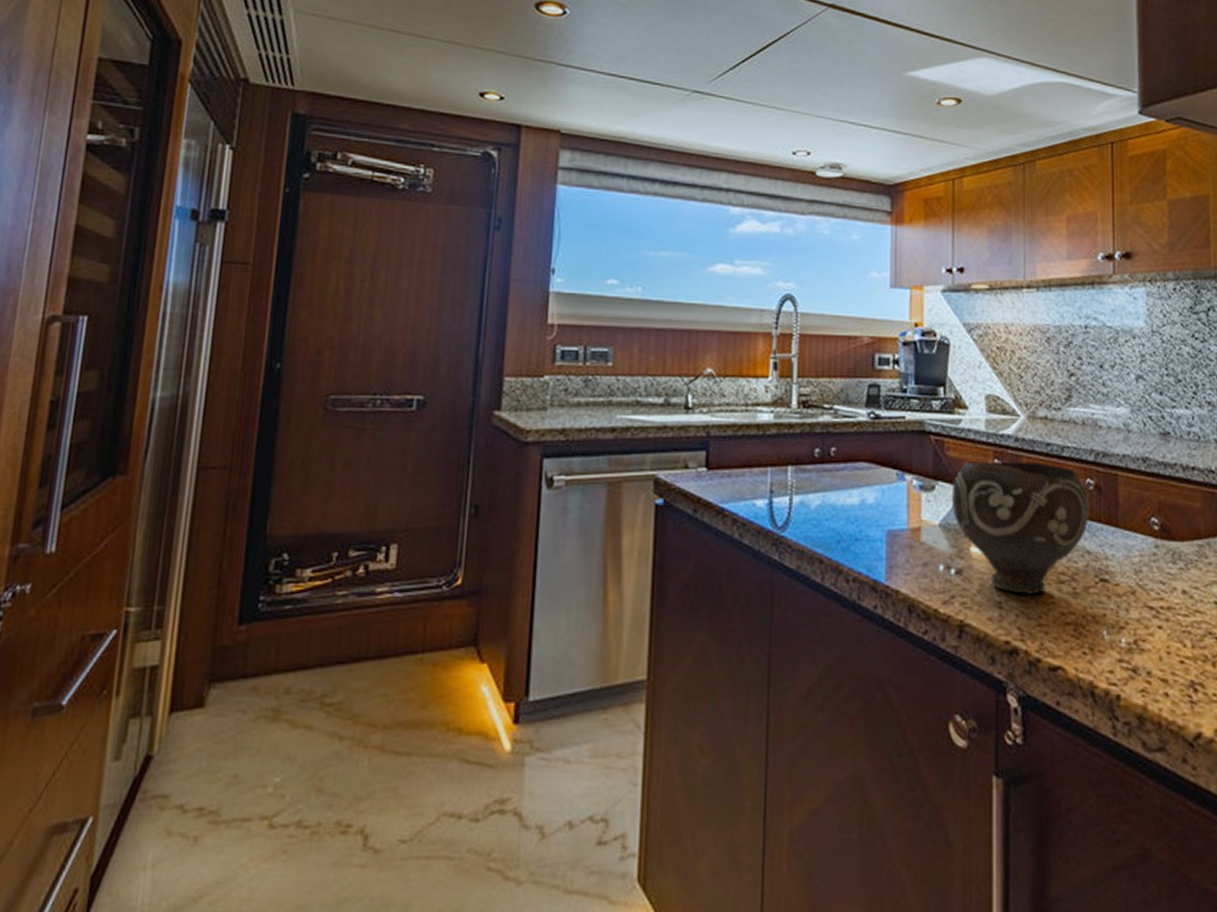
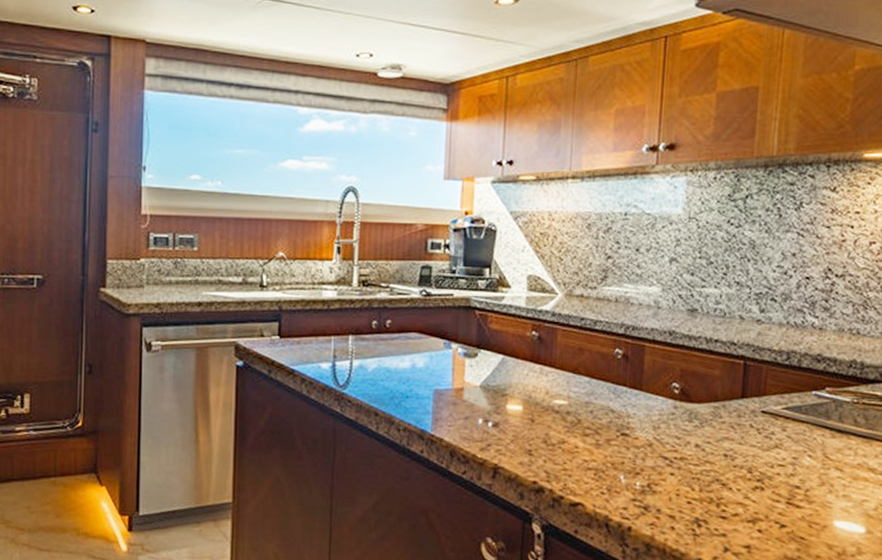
bowl: present [950,461,1090,596] -> none [491,333,617,445]

